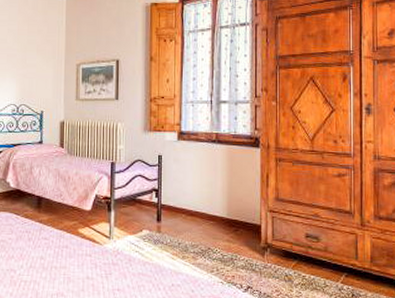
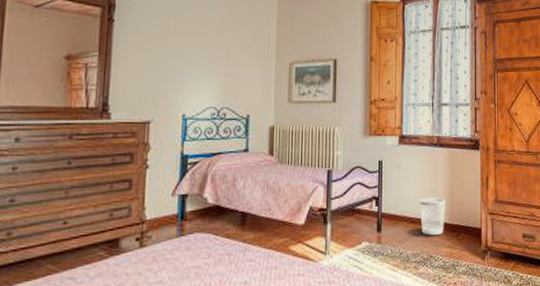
wastebasket: none [198,191,224,228] -> present [419,197,445,235]

